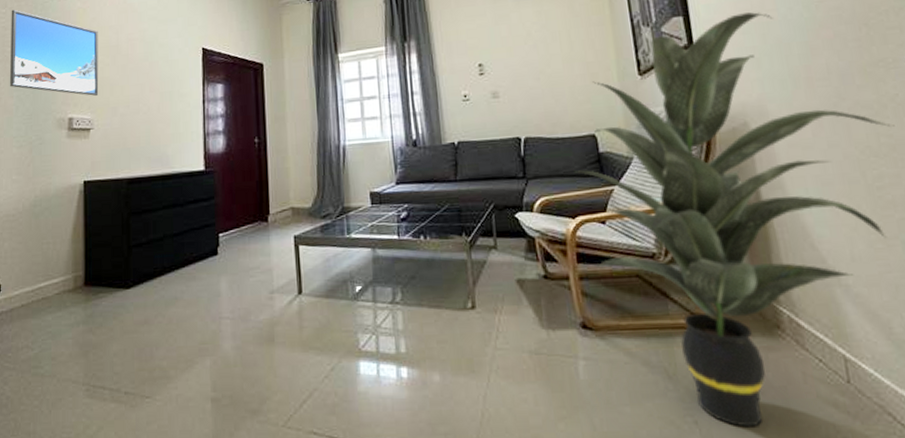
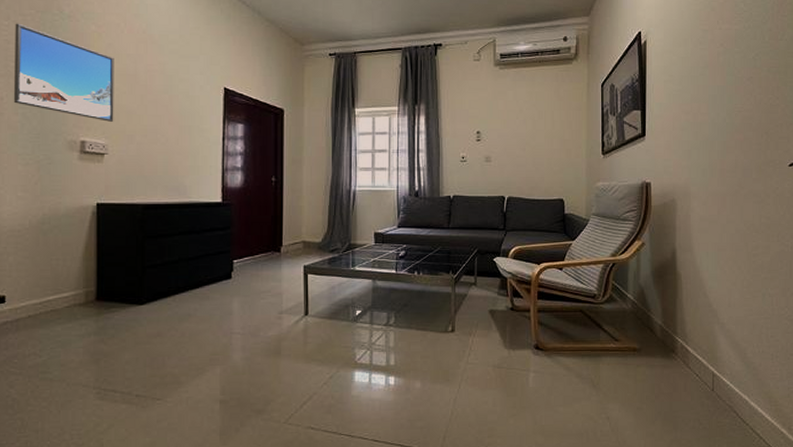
indoor plant: present [575,12,895,428] -> none [544,113,772,421]

